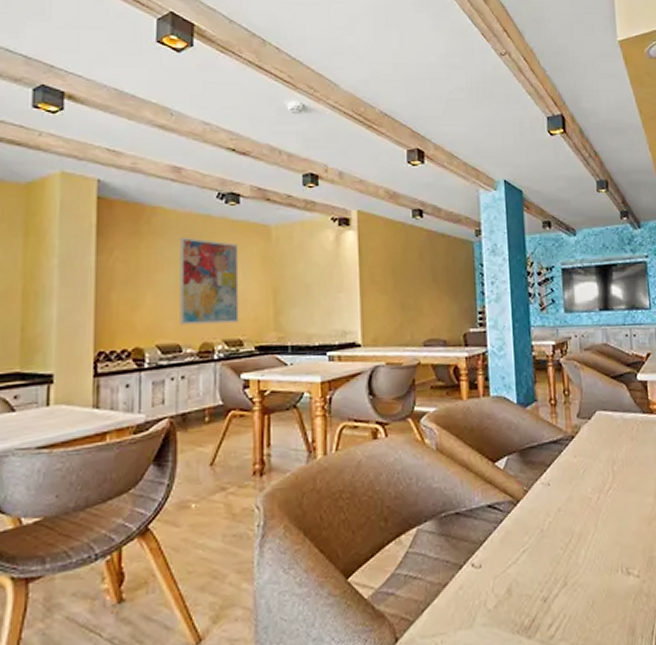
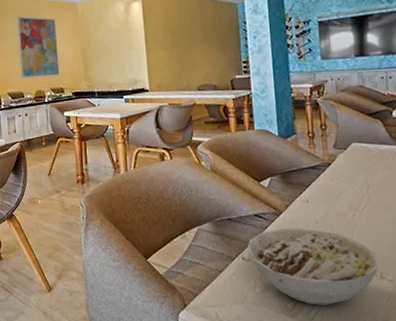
bowl: none [477,518,625,618] -> present [247,228,379,305]

